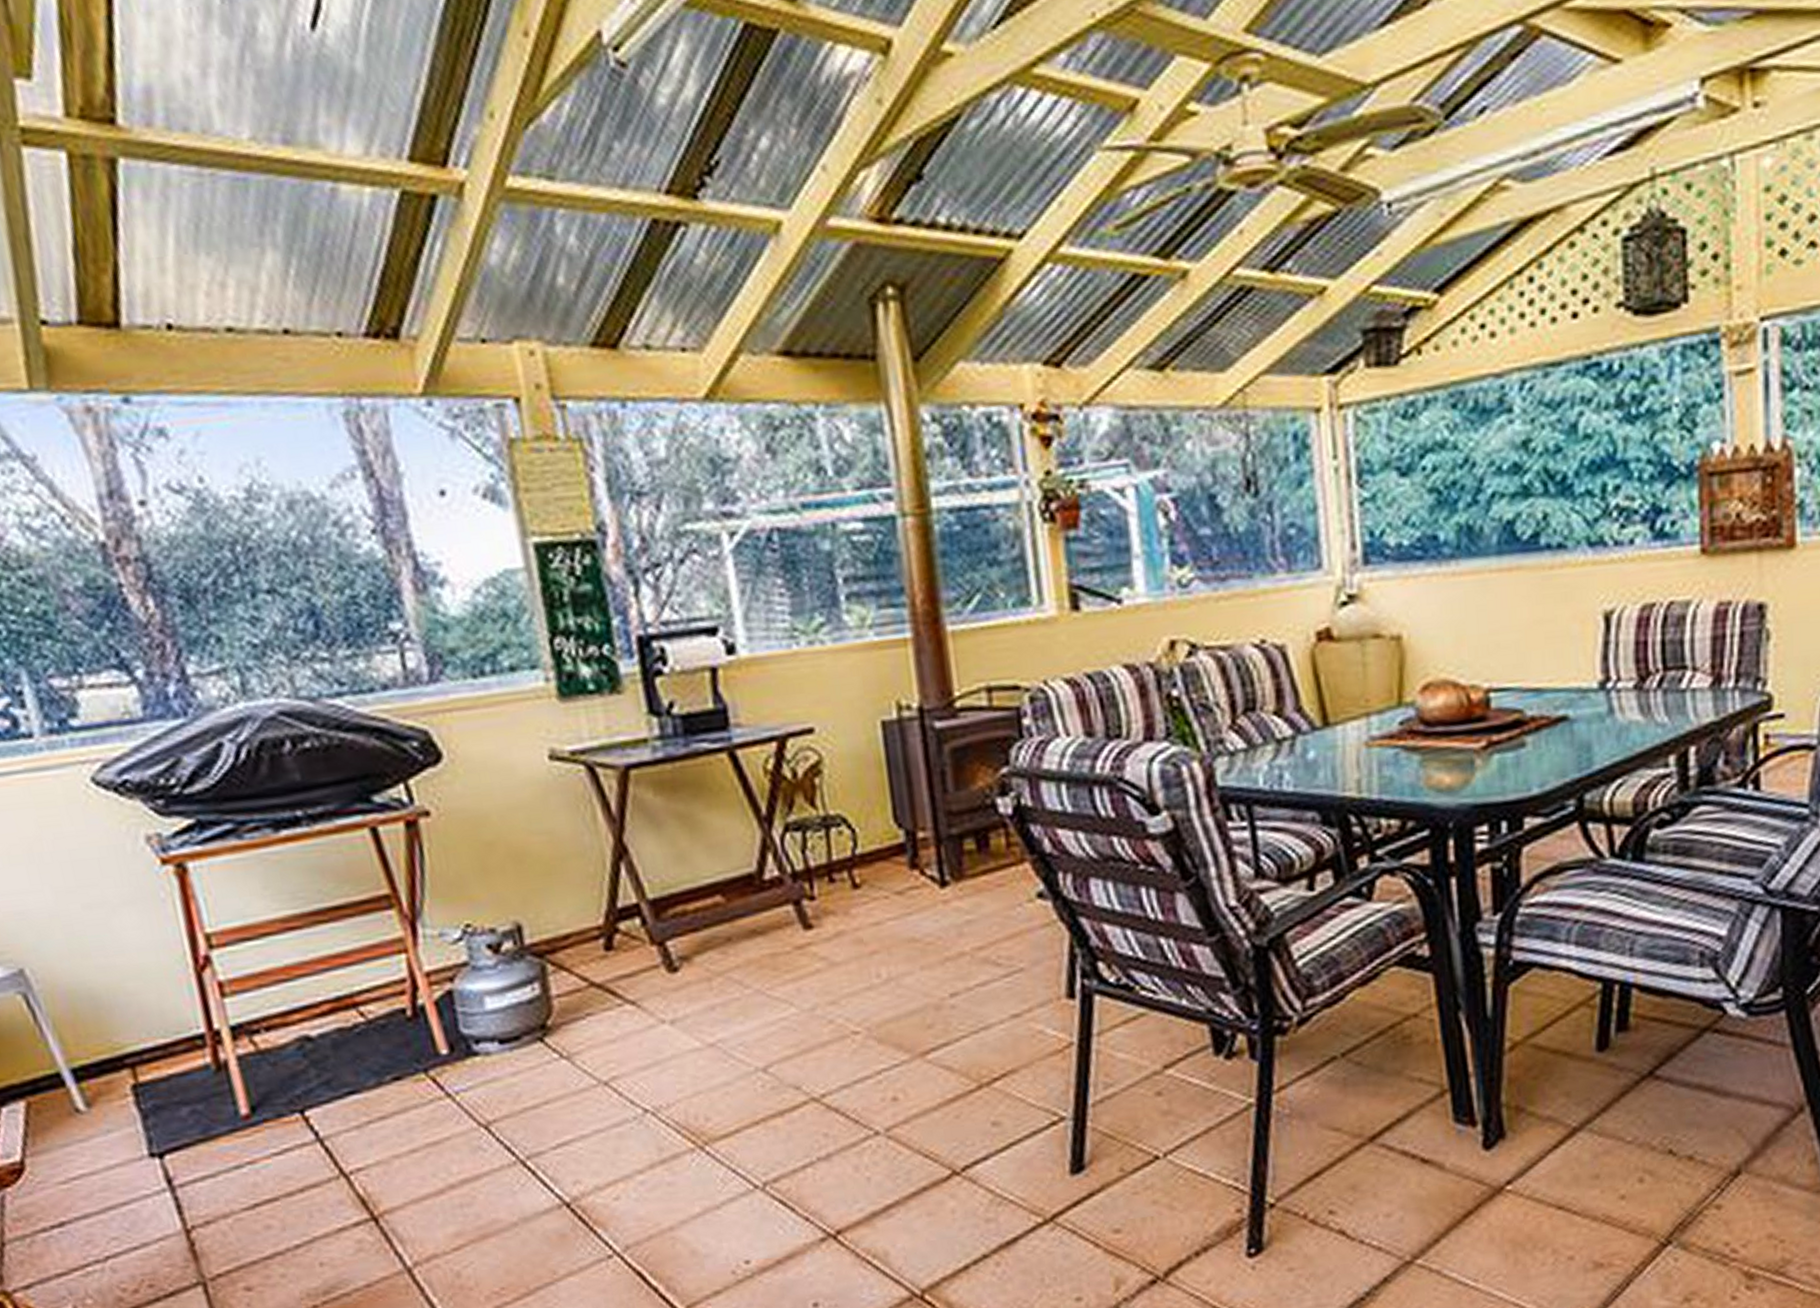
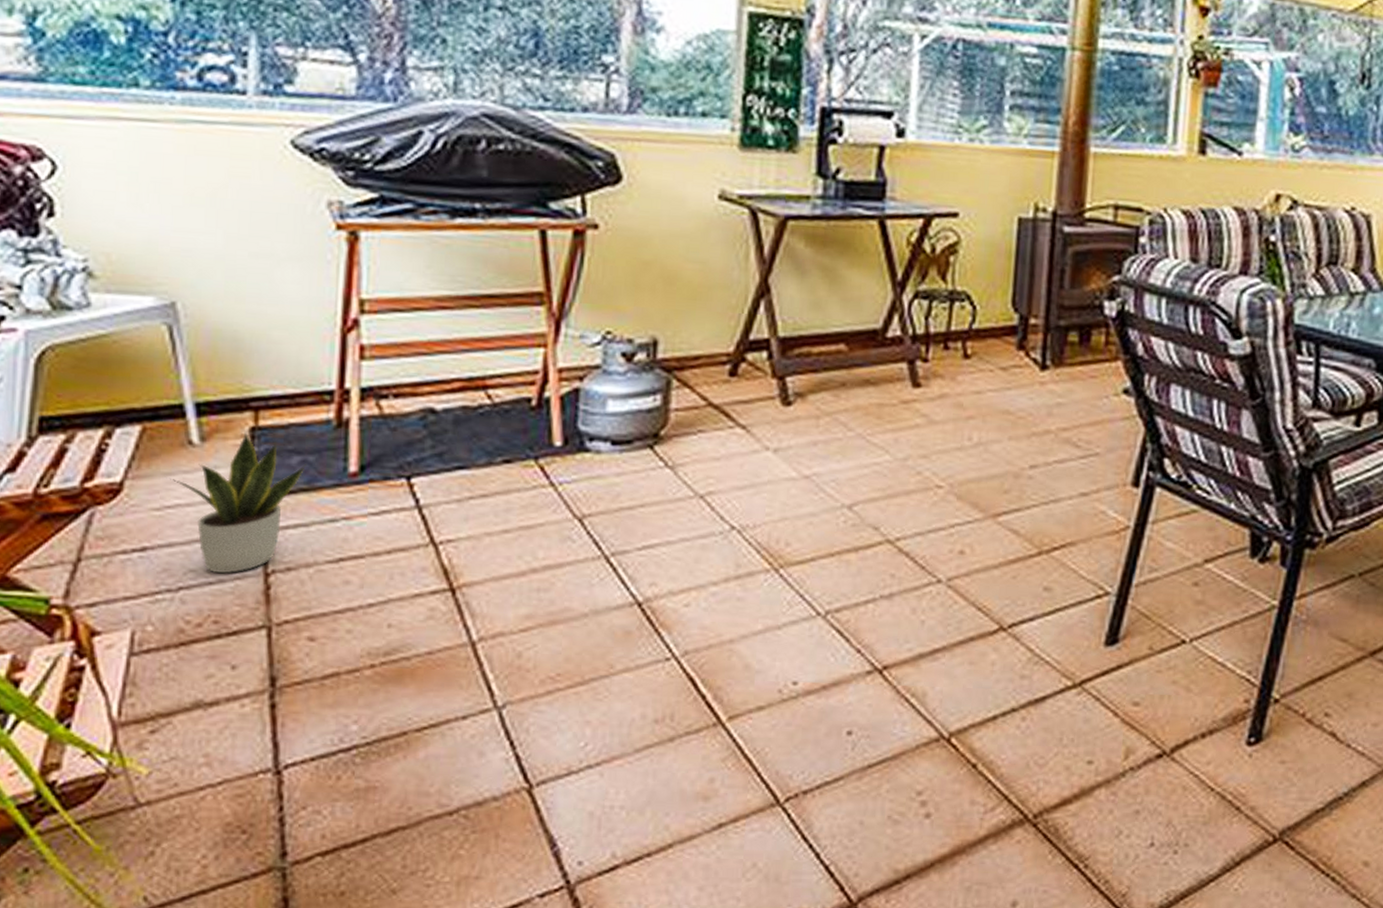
potted plant: none [66,1090,197,1238] -> present [169,431,306,574]

